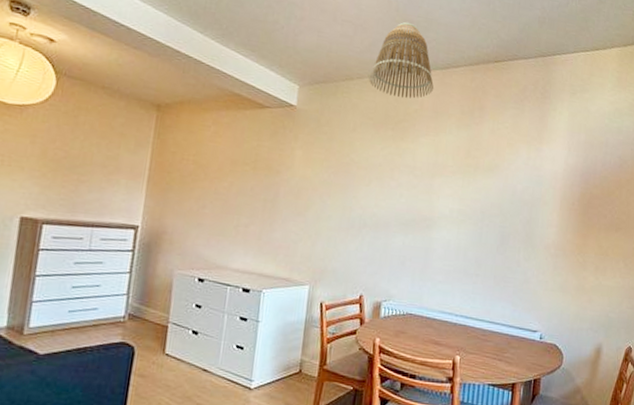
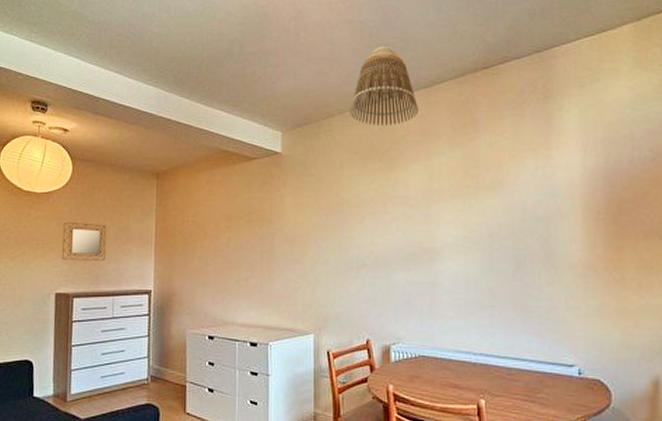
home mirror: none [33,140,92,189] -> present [62,221,107,261]

